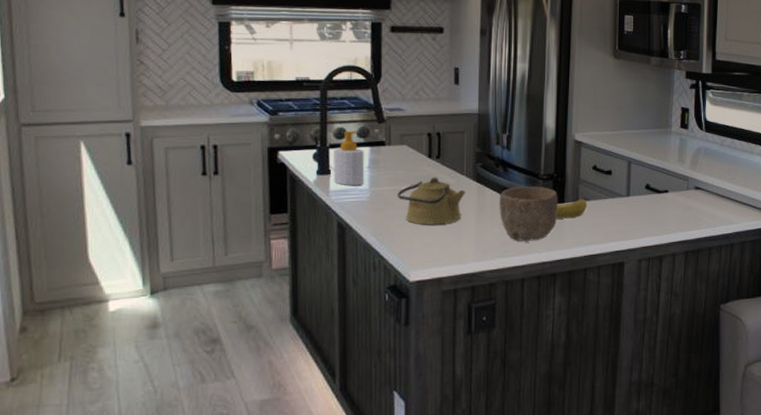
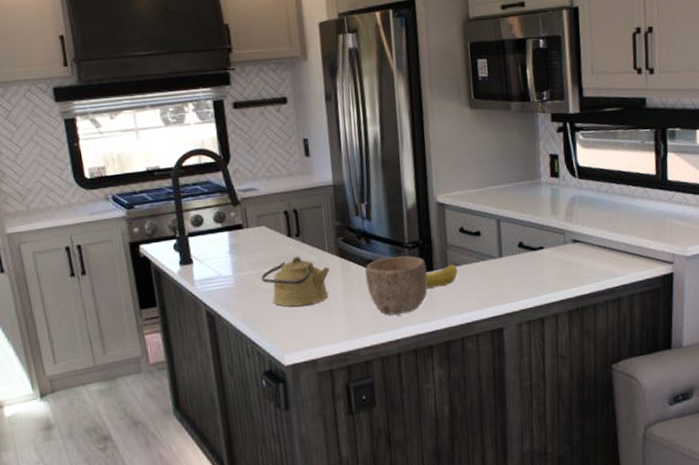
soap bottle: present [333,130,365,186] -> none [193,216,228,274]

